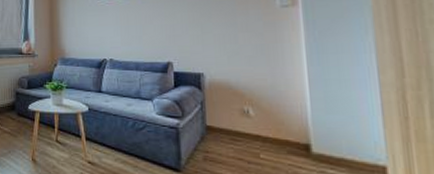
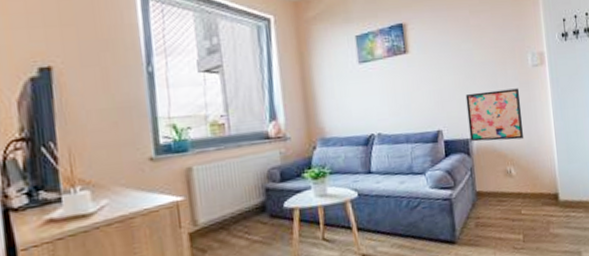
wall art: none [199,28,266,80] -> present [465,88,523,142]

